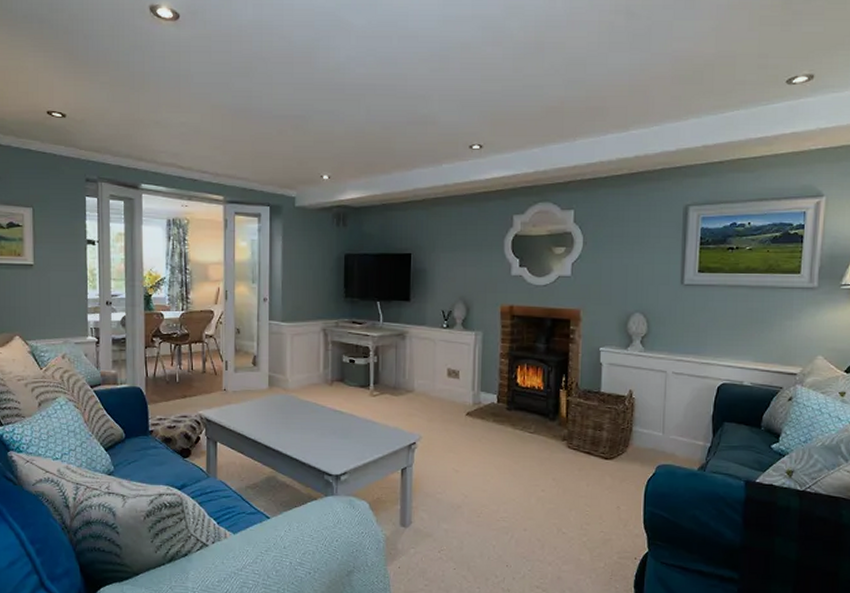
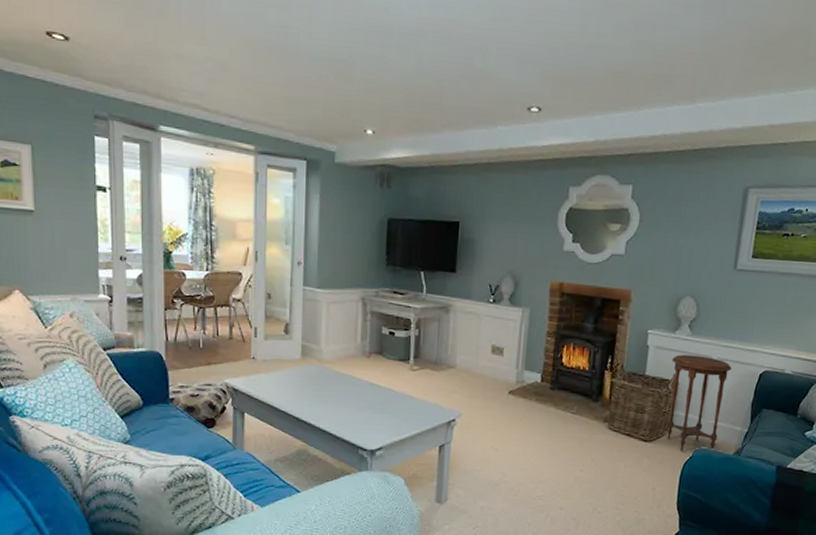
side table: none [626,370,689,469] -> present [667,354,732,452]

